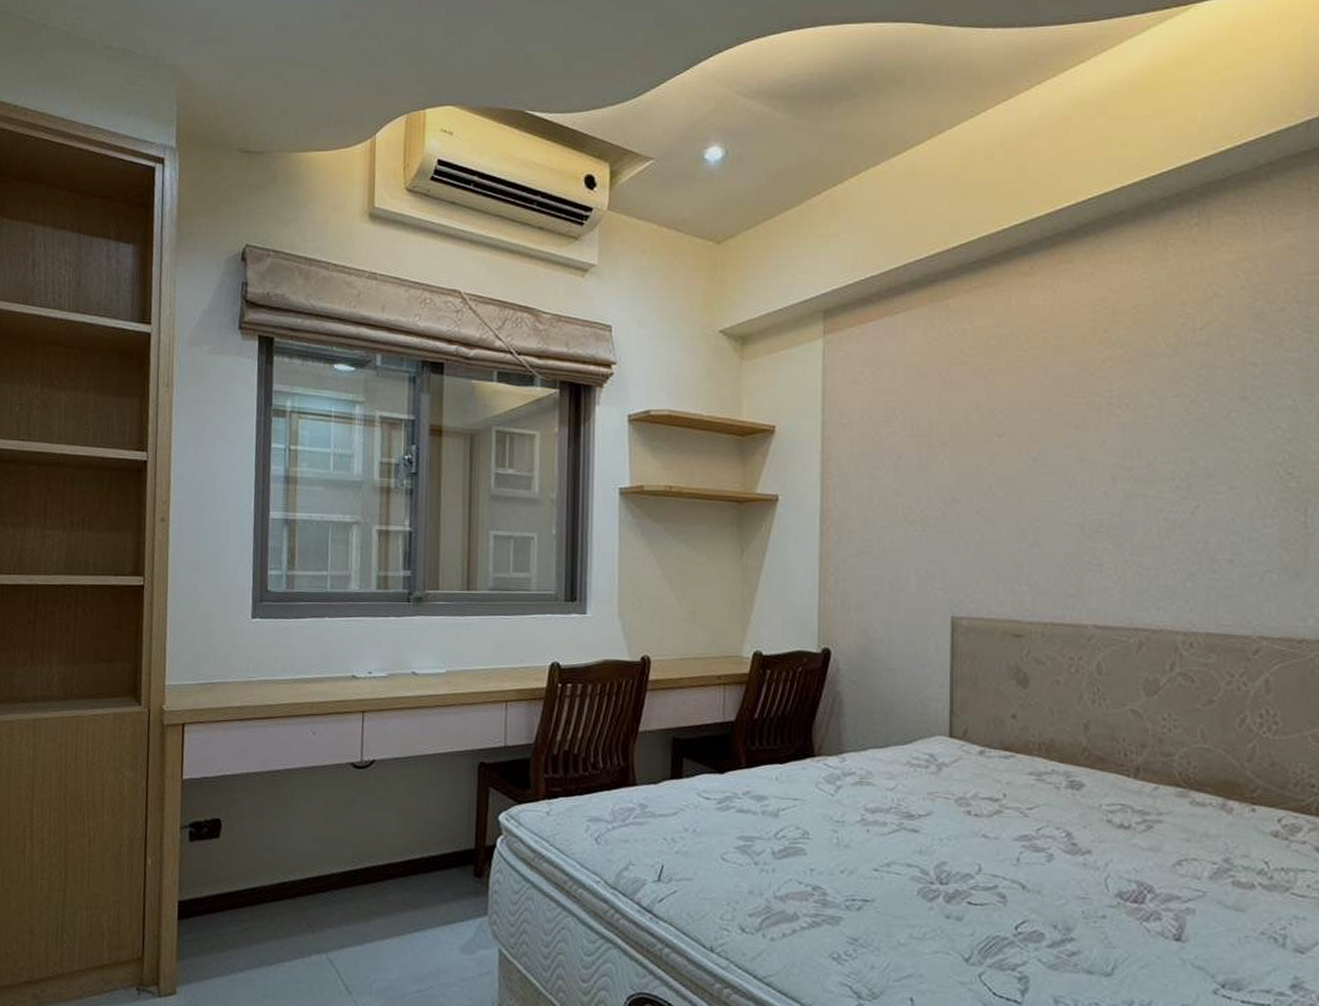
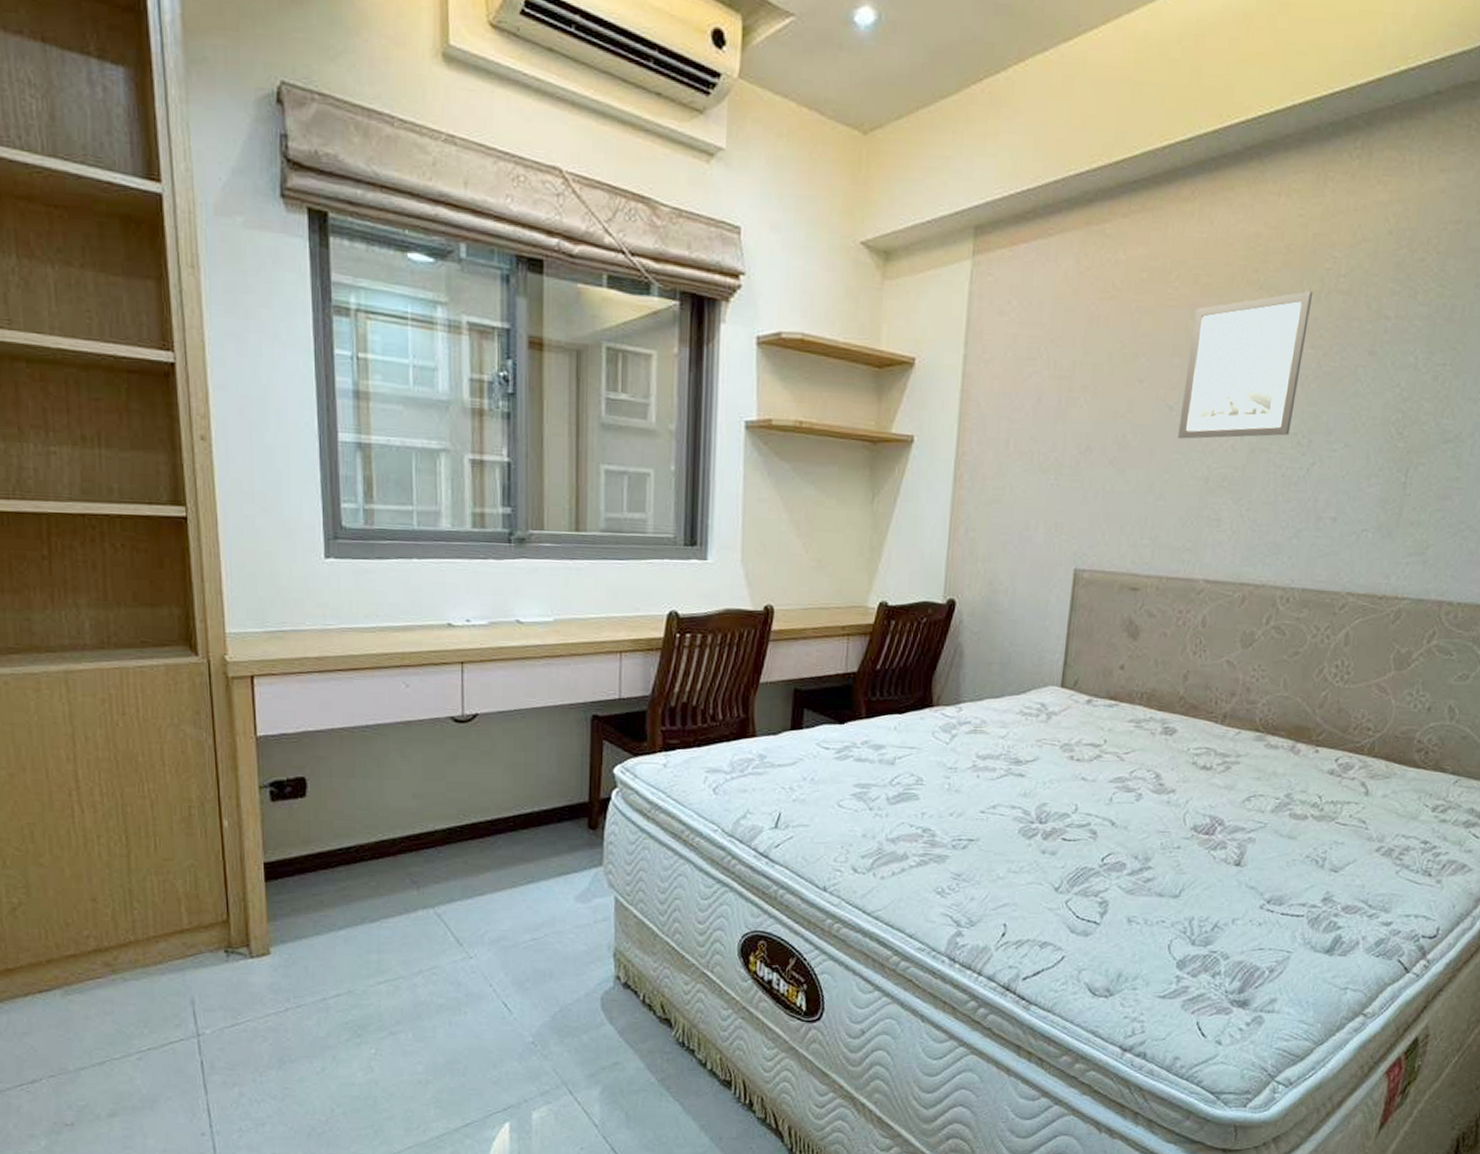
wall art: none [1045,345,1170,488] -> present [1177,291,1313,439]

